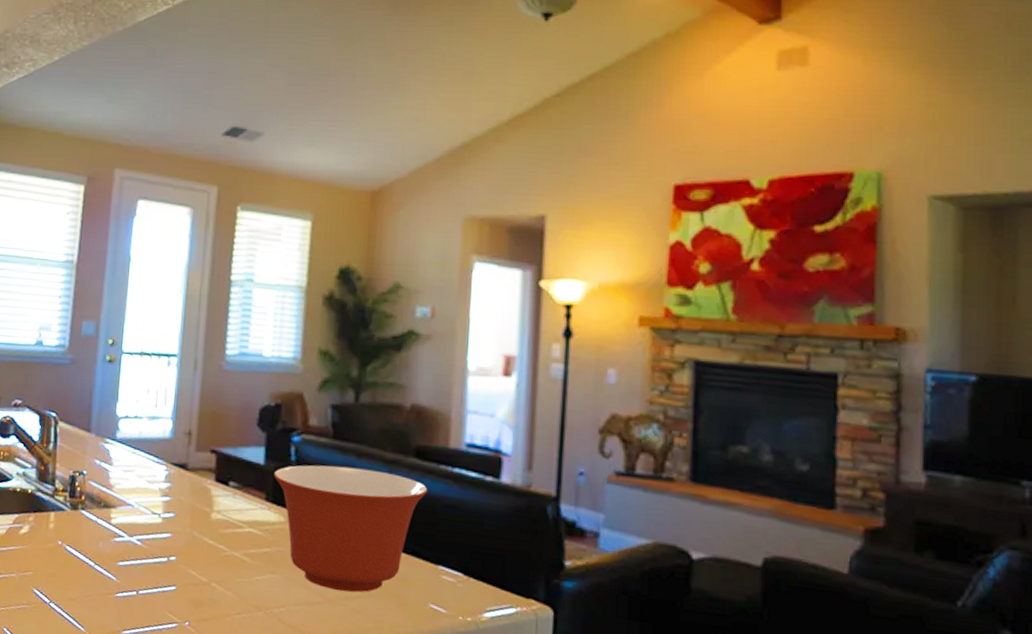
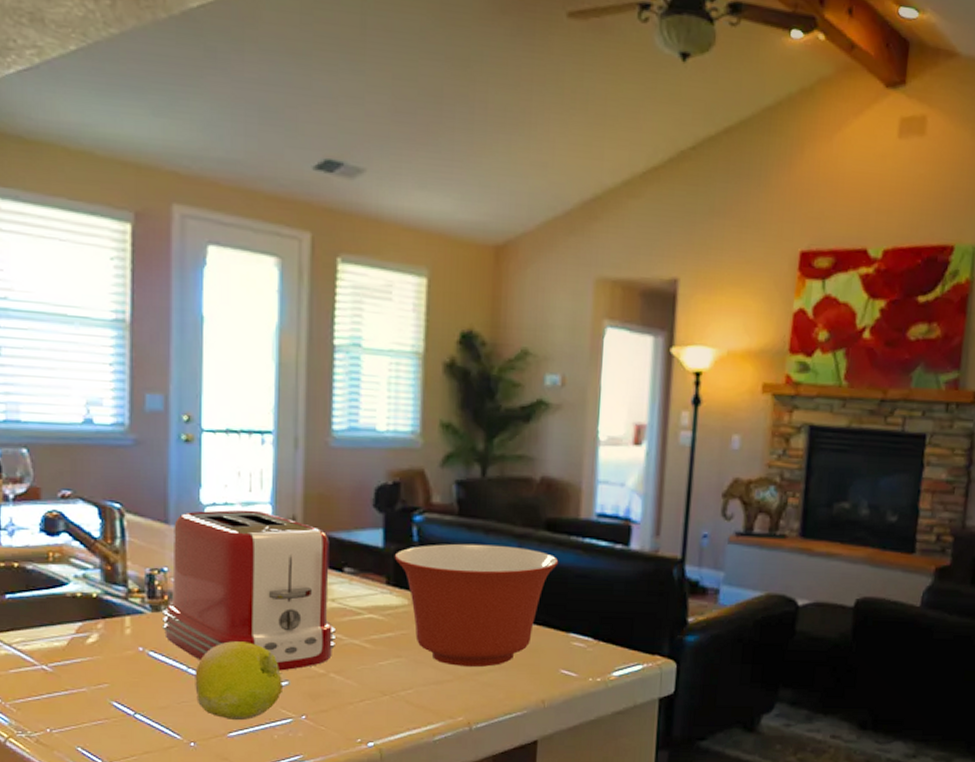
toaster: none [77,422,219,576] -> present [161,510,336,671]
fruit: none [99,542,172,620] -> present [195,641,284,721]

